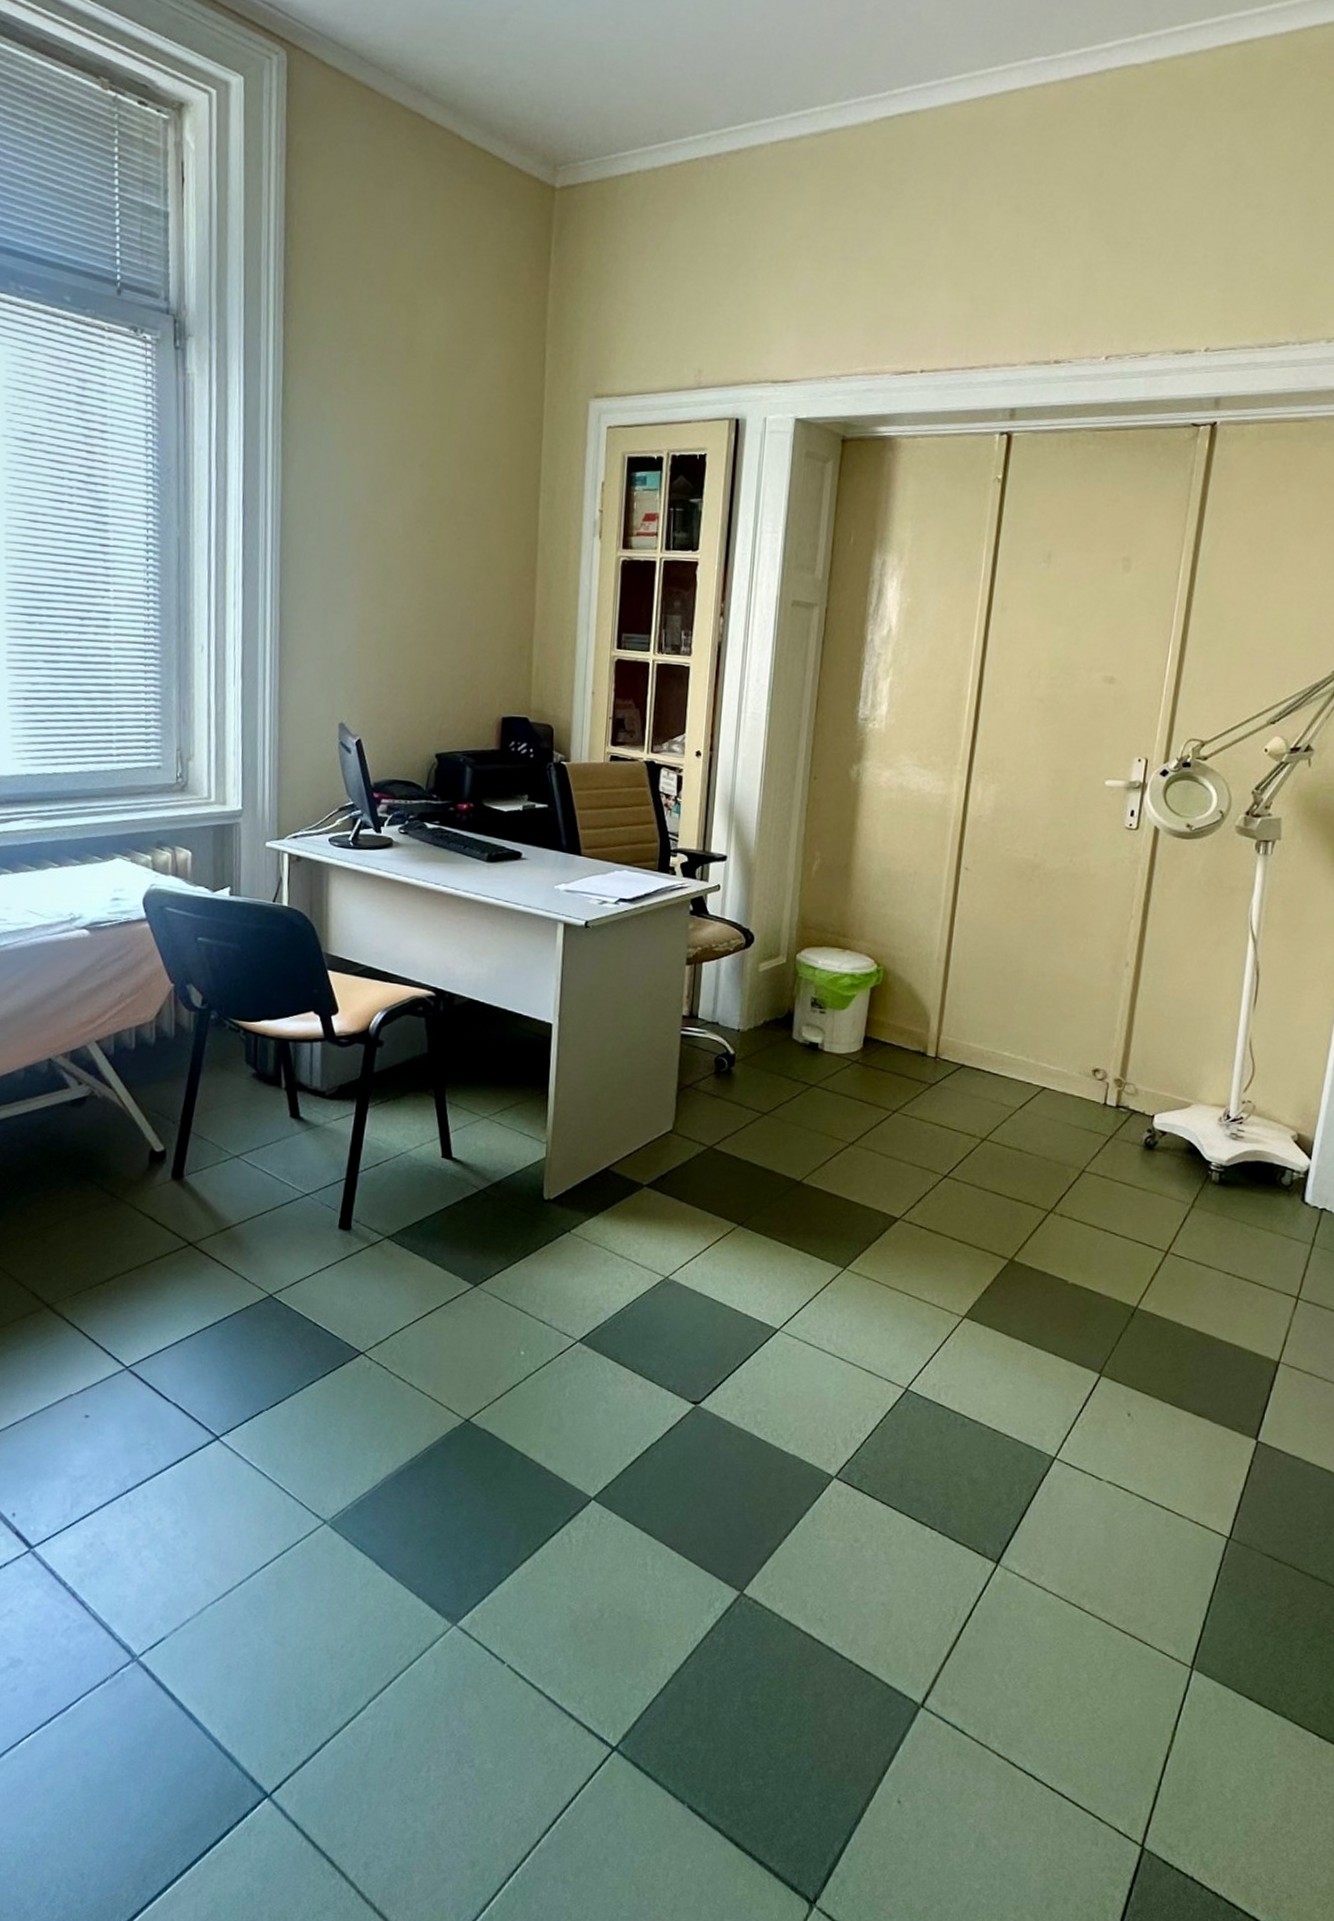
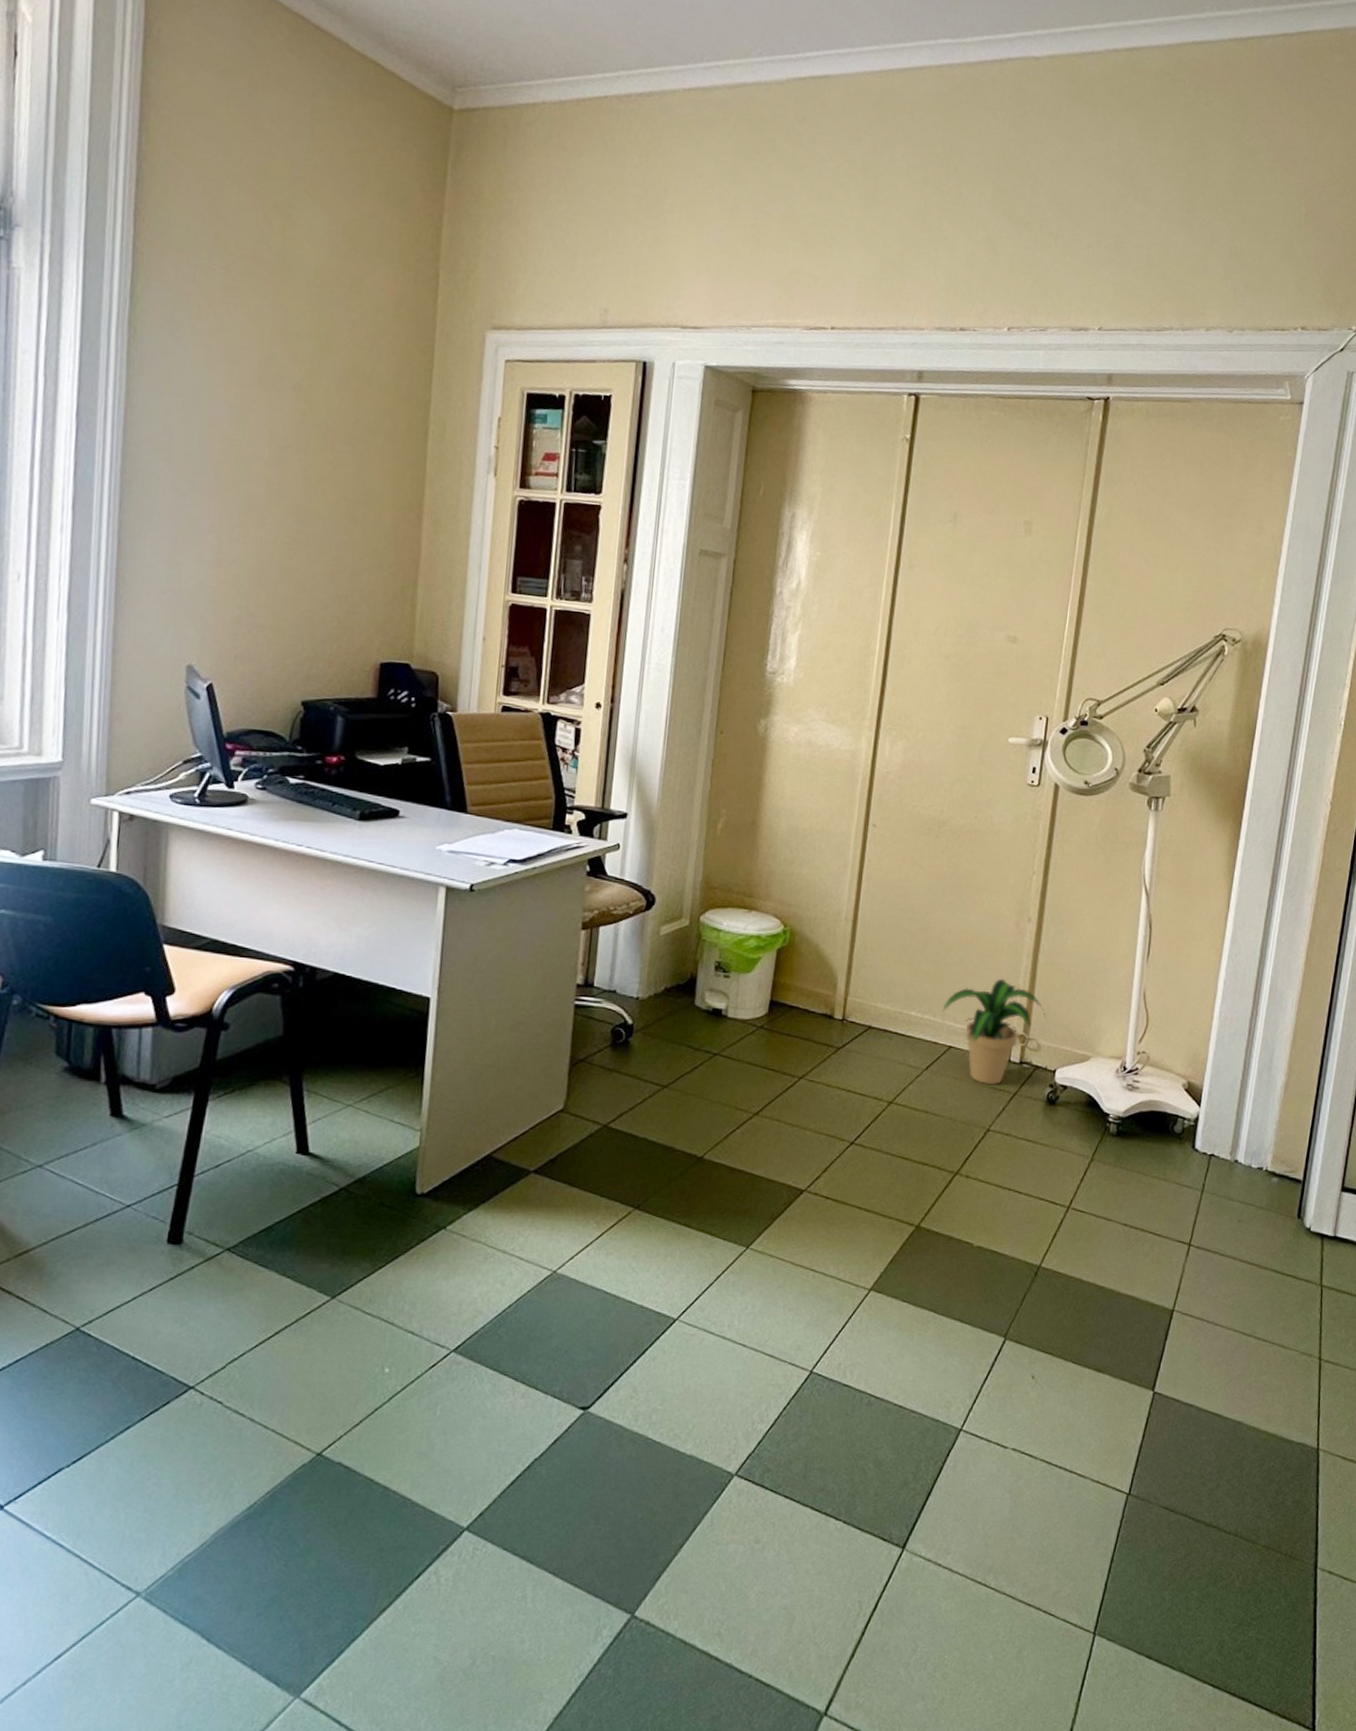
potted plant: none [1035,1022,1144,1128] -> present [942,978,1045,1086]

